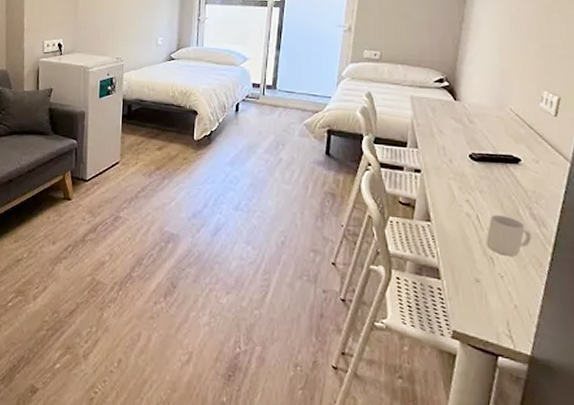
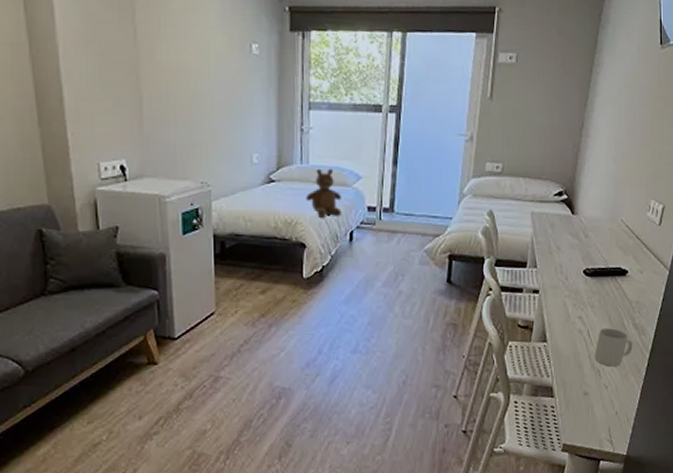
teddy bear: none [200,50,230,91] -> present [306,168,342,217]

